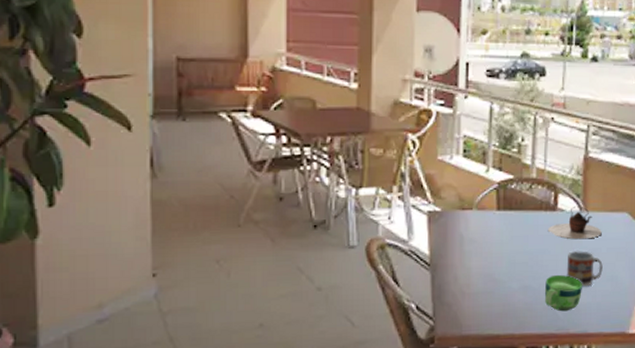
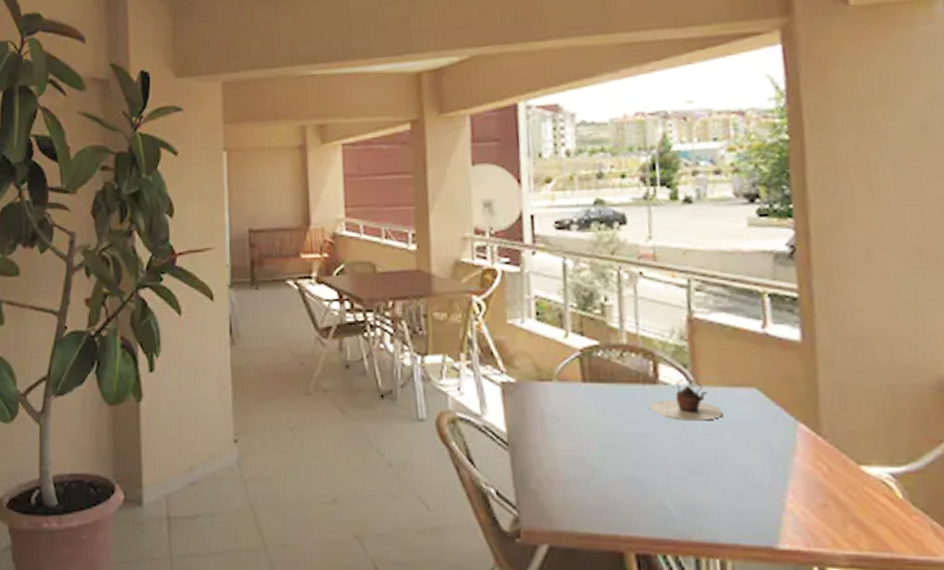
cup: present [544,274,582,312] -> none [652,464,704,512]
cup: present [566,251,603,287] -> none [679,435,730,482]

